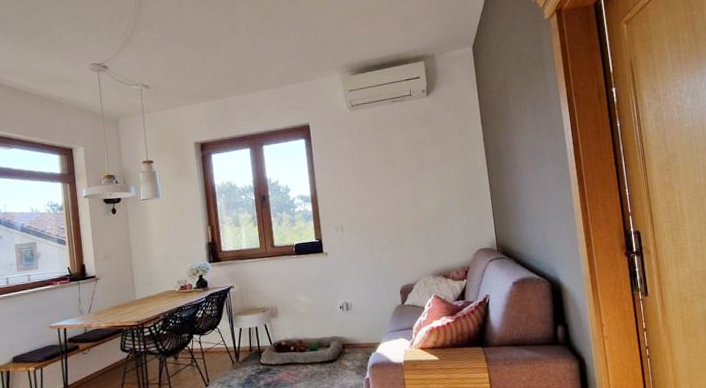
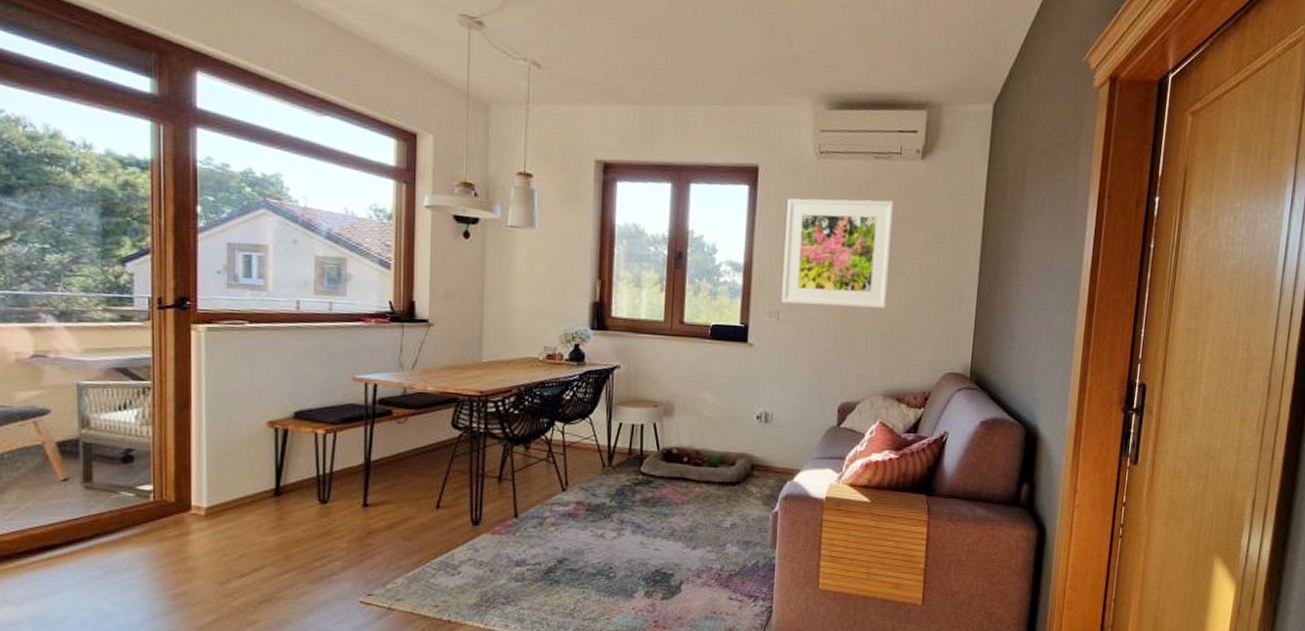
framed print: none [334,130,421,219] -> present [781,198,894,308]

